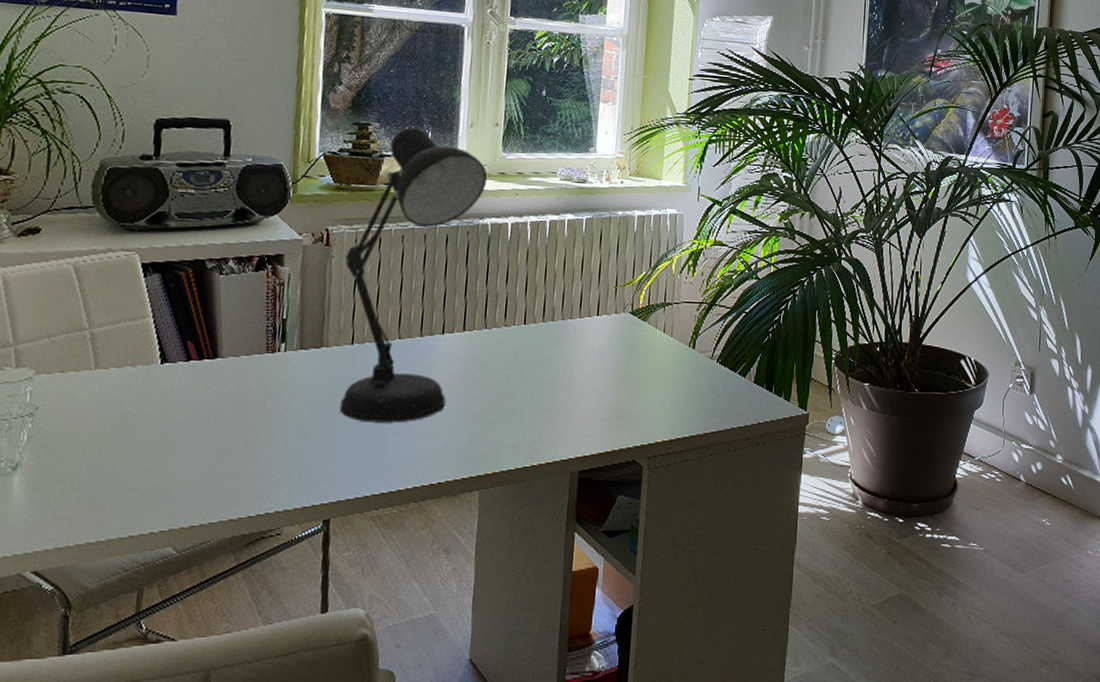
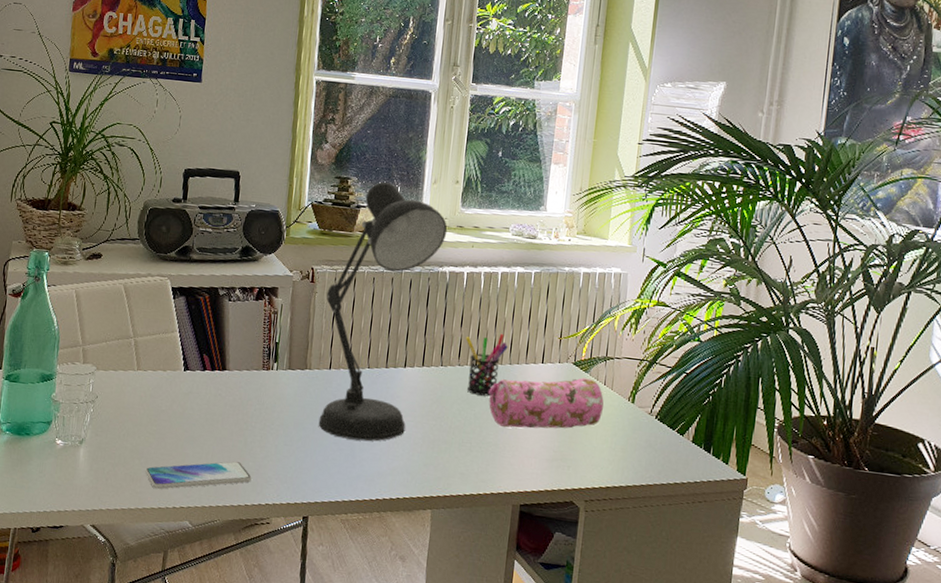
smartphone: none [109,466,256,514] -> present [145,461,252,490]
pen holder: none [512,287,560,357] -> present [465,333,508,396]
pencil case: none [539,327,665,390] -> present [488,378,604,429]

